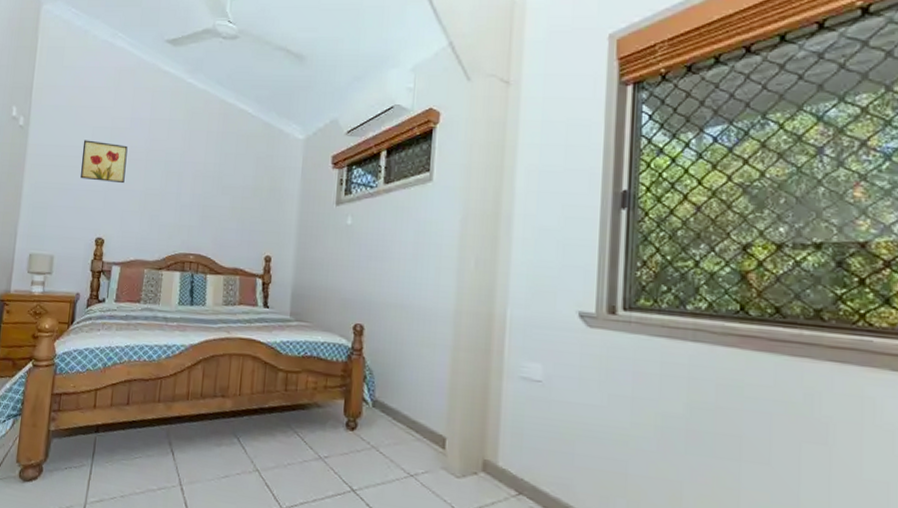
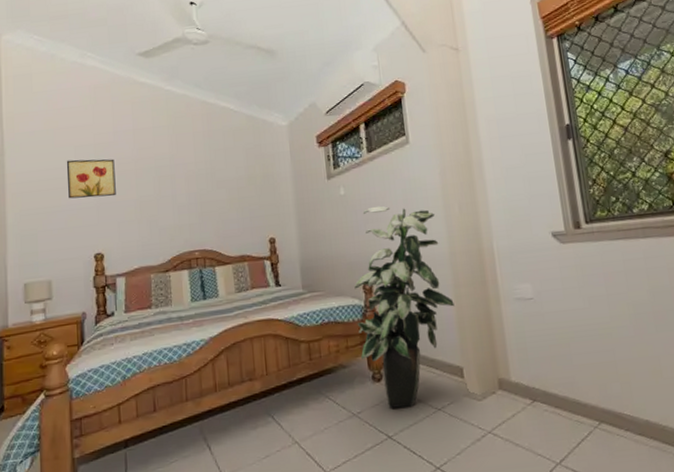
indoor plant: none [338,243,450,466] -> present [354,205,455,408]

